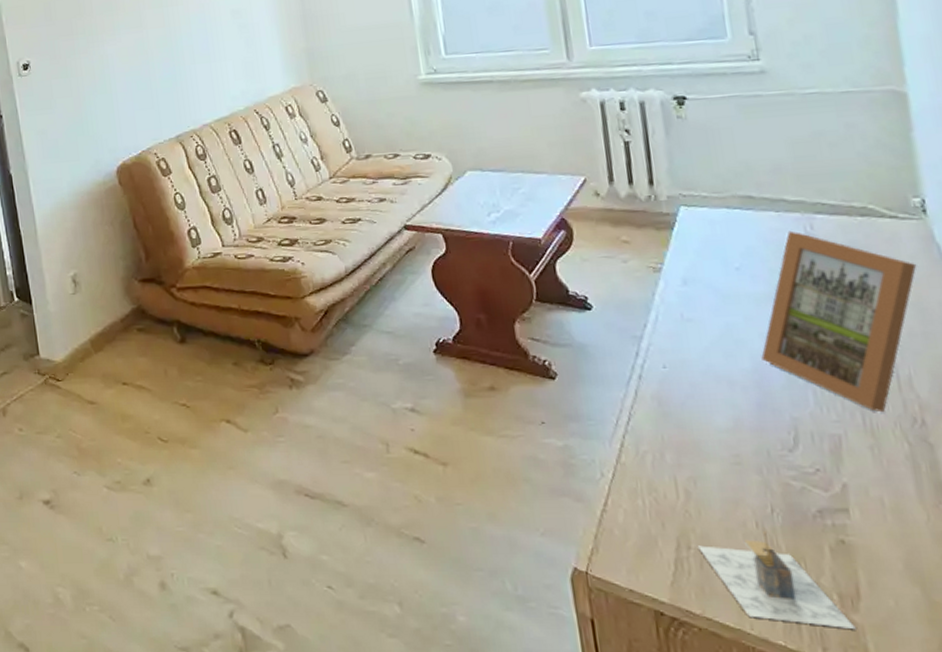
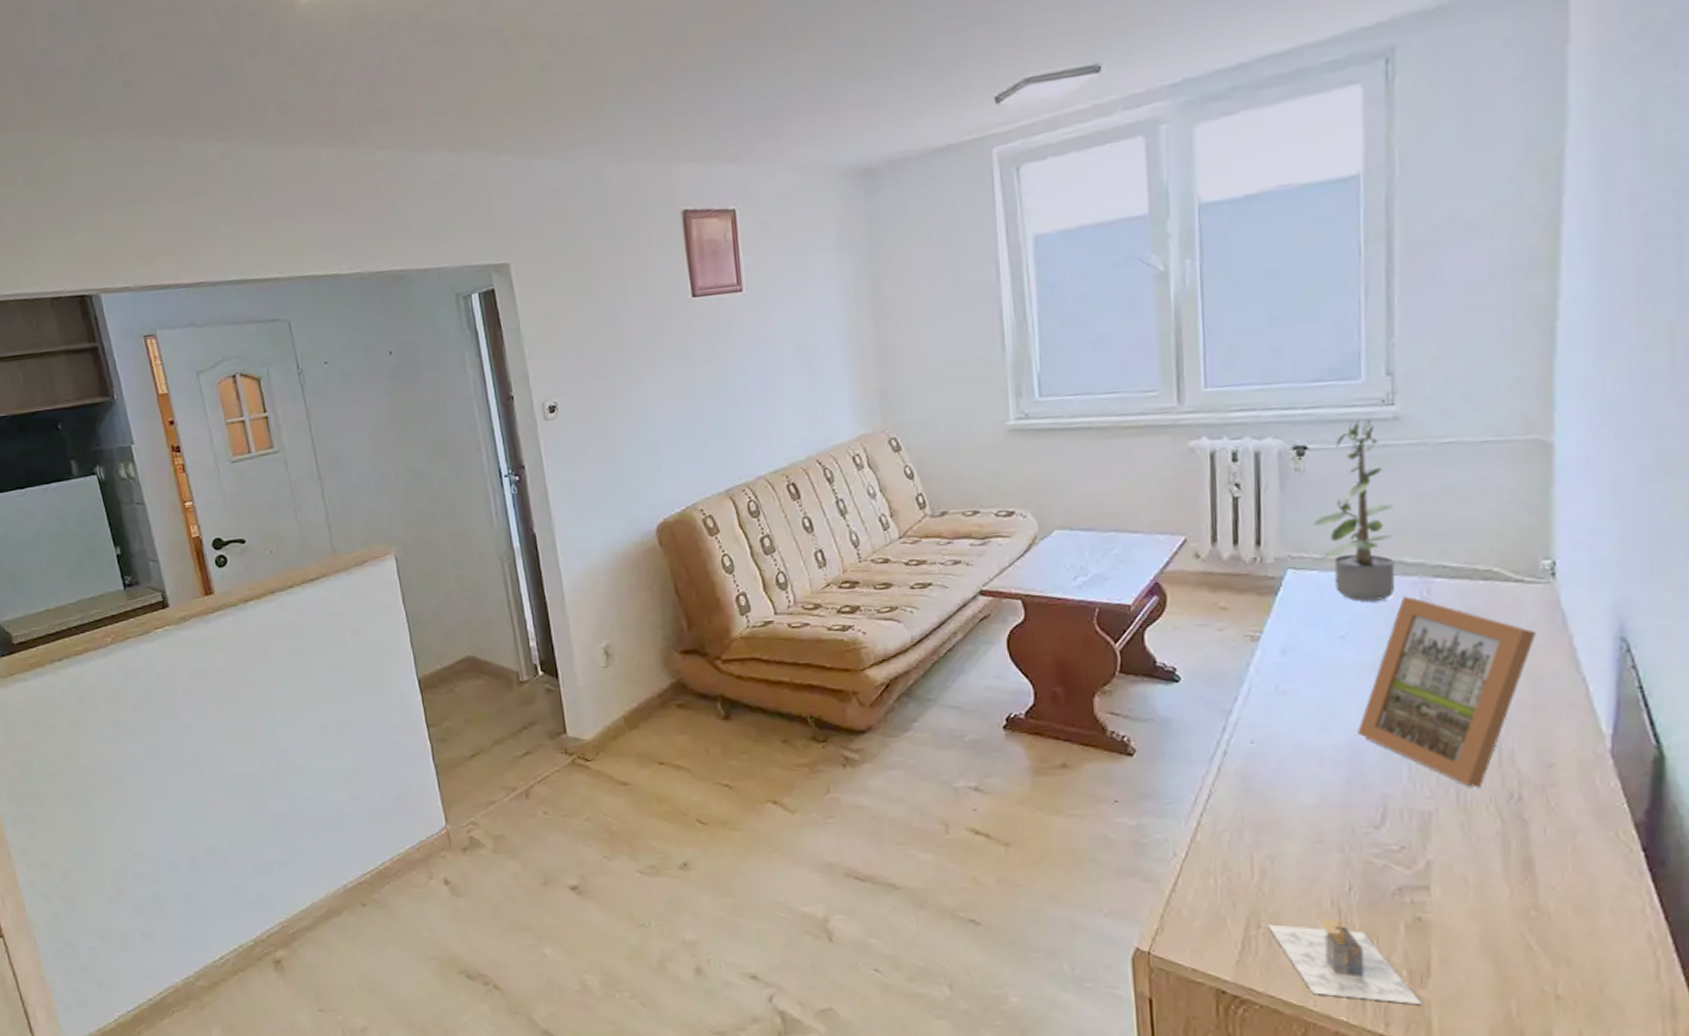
potted plant: none [698,71,780,236] -> present [1313,418,1396,602]

